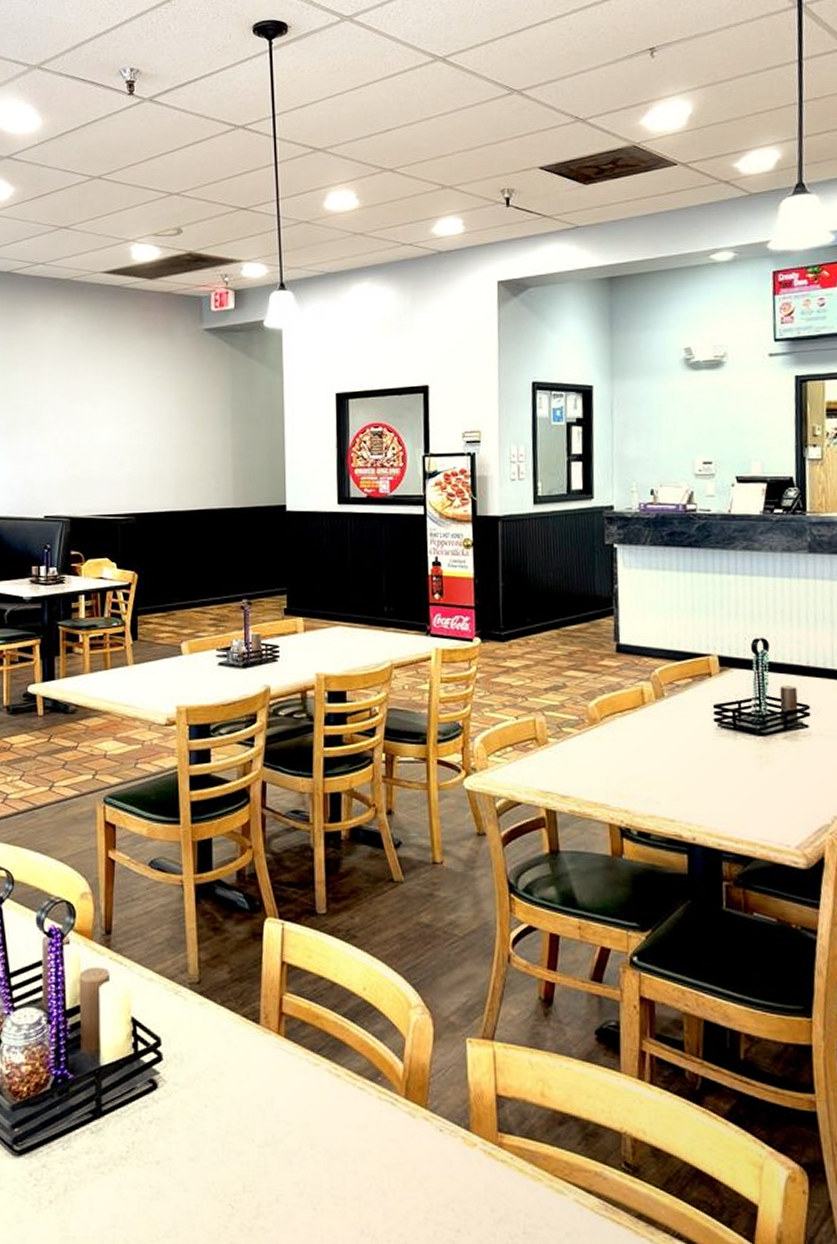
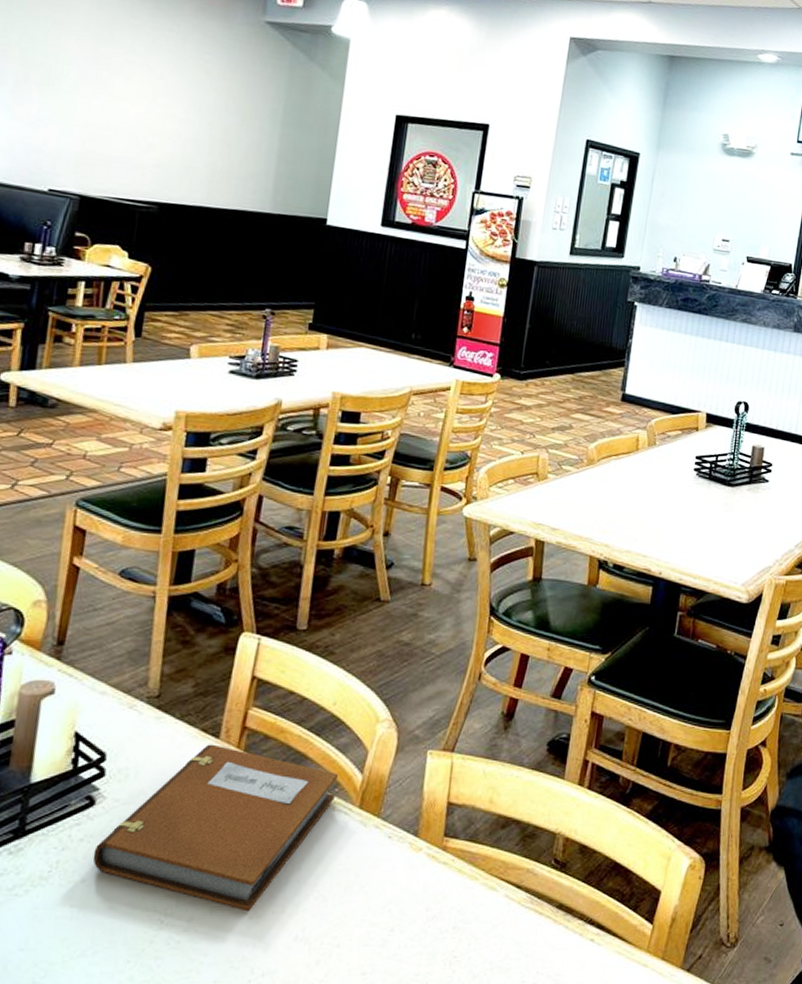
notebook: none [163,1030,380,1202] -> present [92,744,339,912]

